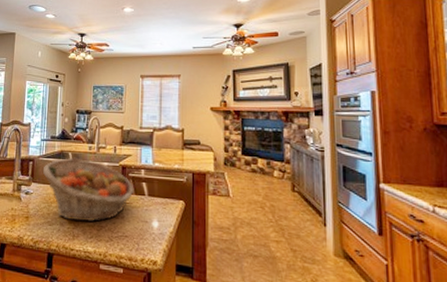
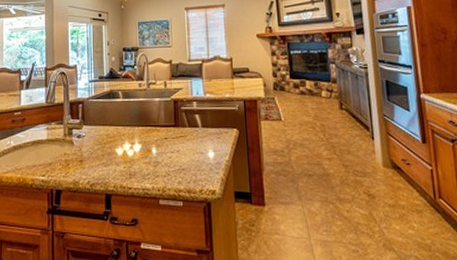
fruit basket: present [43,158,134,222] -> none [94,96,188,160]

